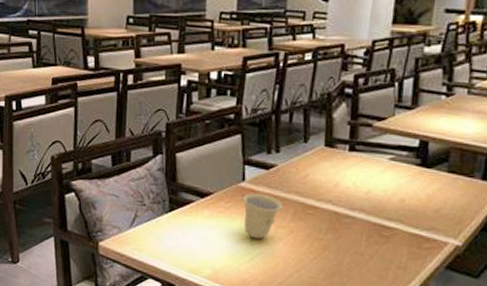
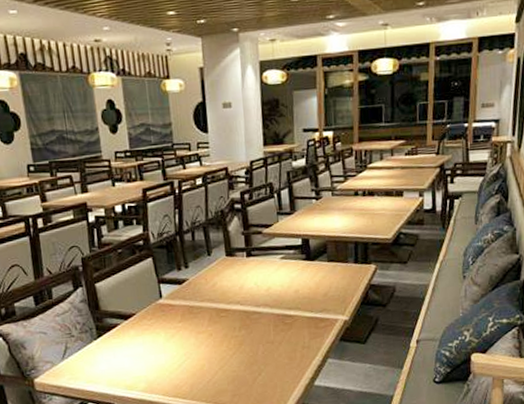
cup: present [242,193,283,239] -> none [162,306,199,347]

